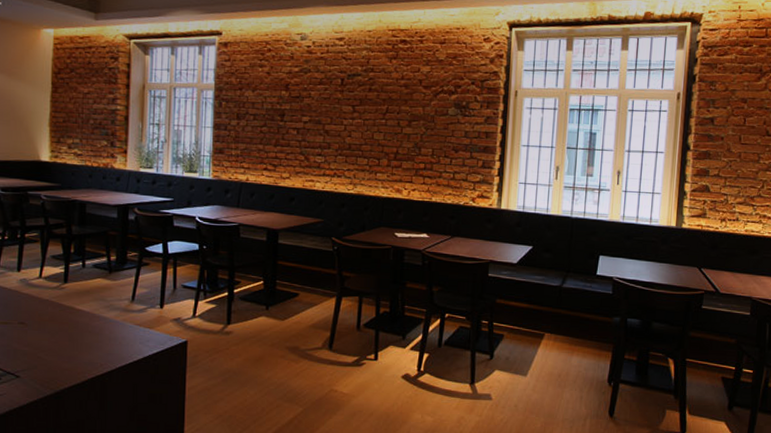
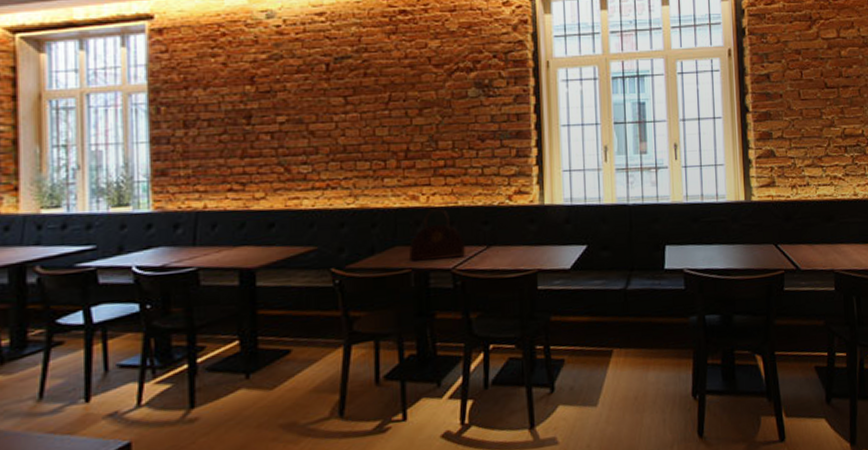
handbag: none [391,200,434,242] -> present [409,207,465,260]

